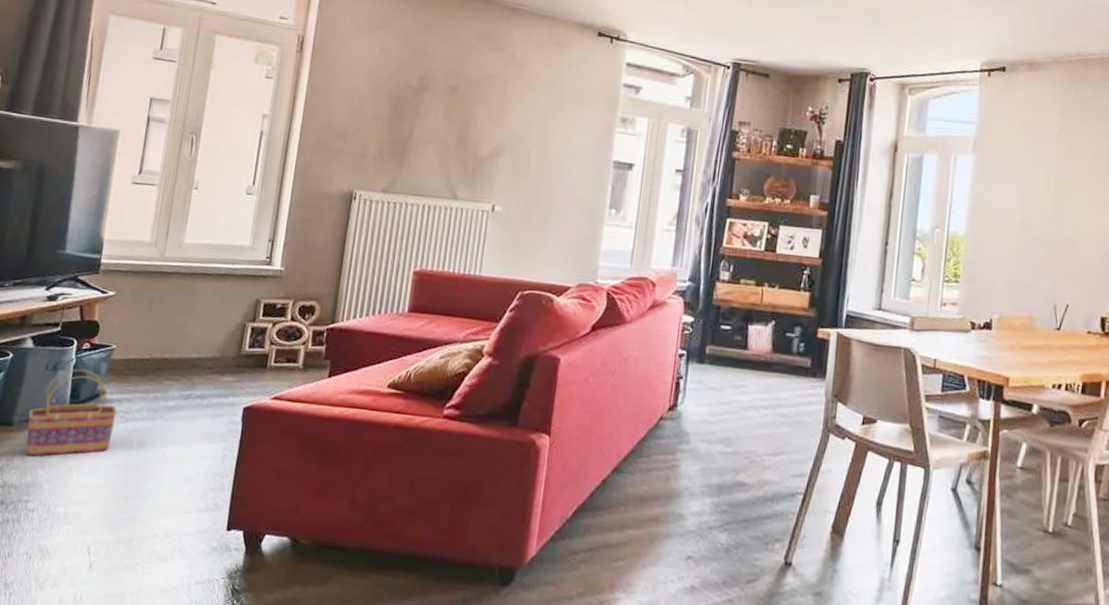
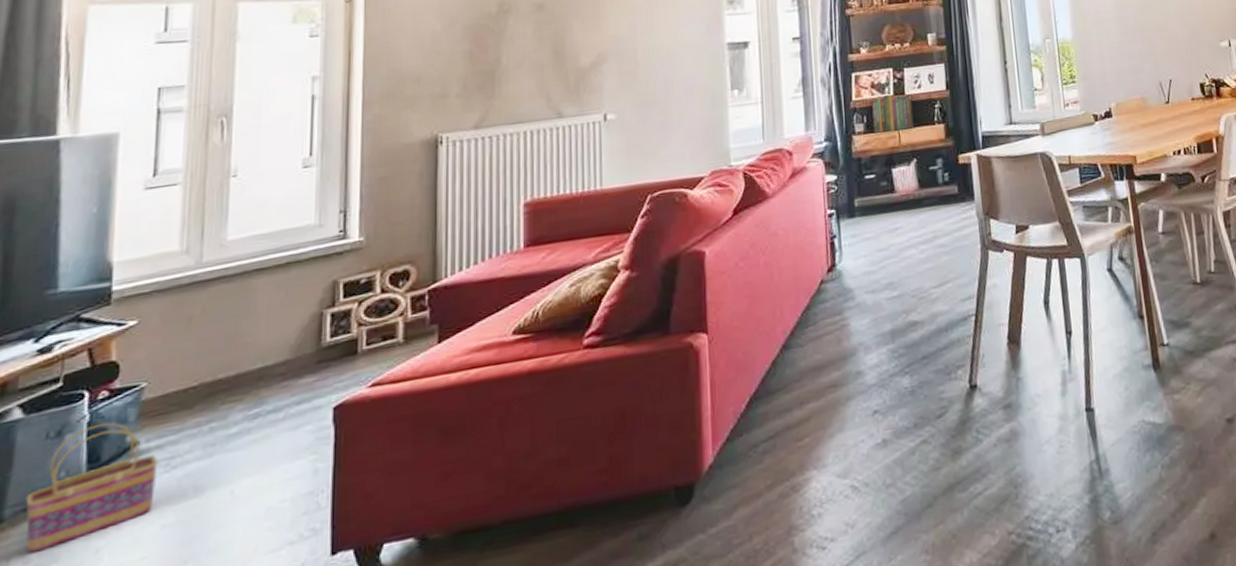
books: none [738,248,783,291] -> present [872,94,914,135]

